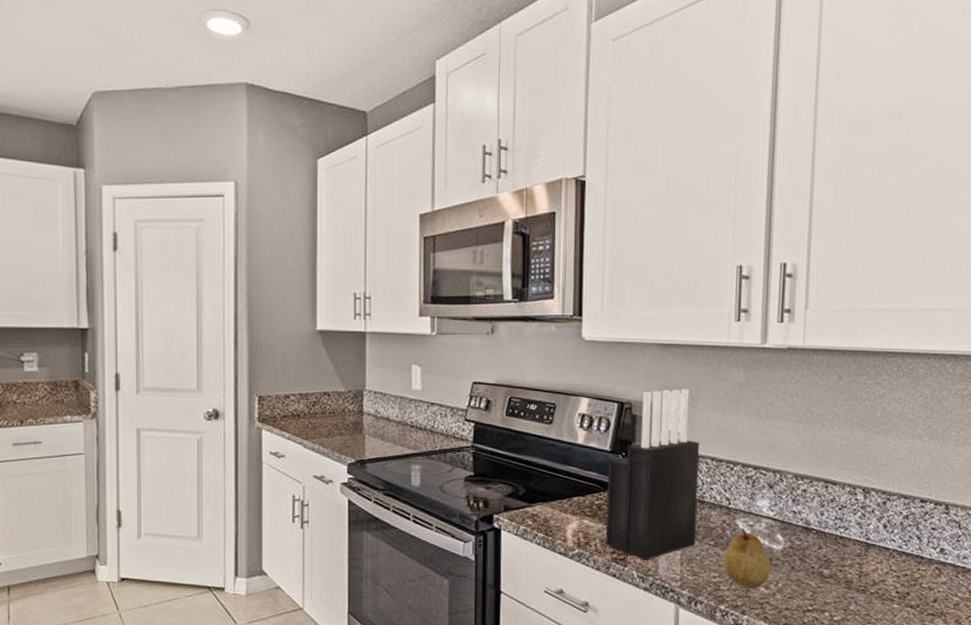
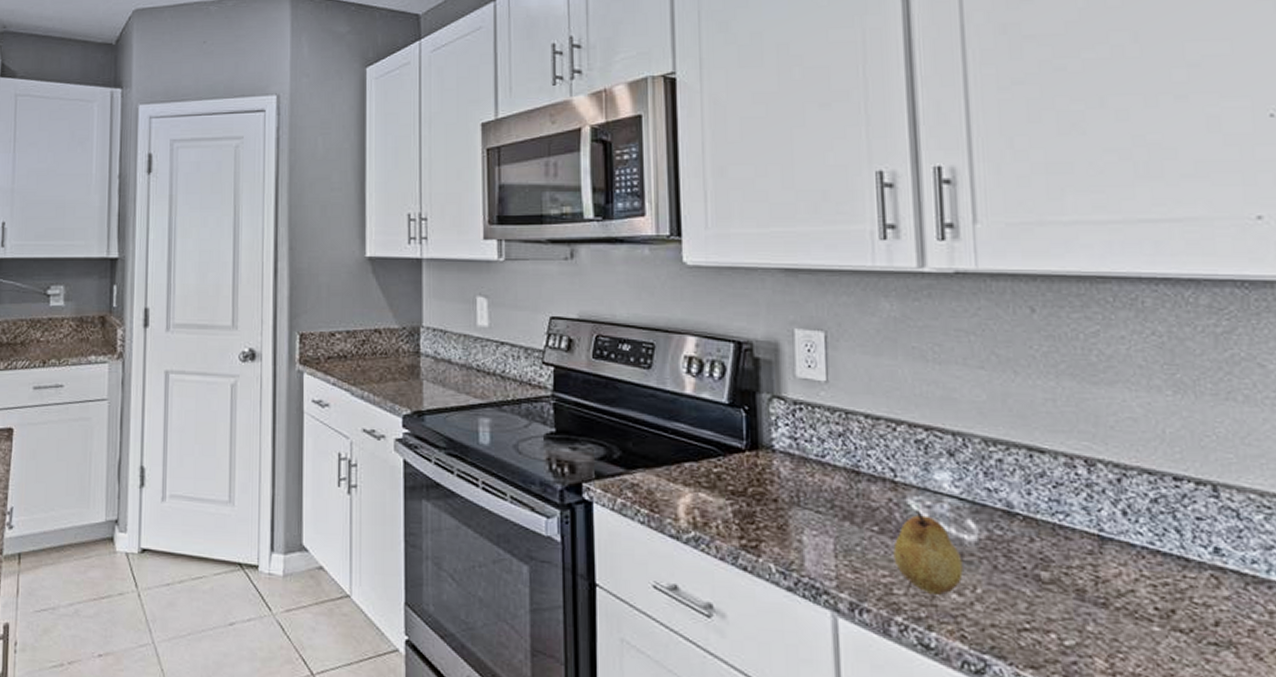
knife block: present [605,388,700,560] -> none [726,324,853,550]

